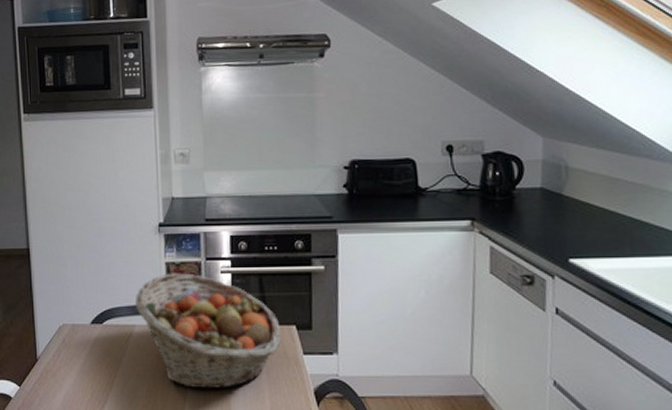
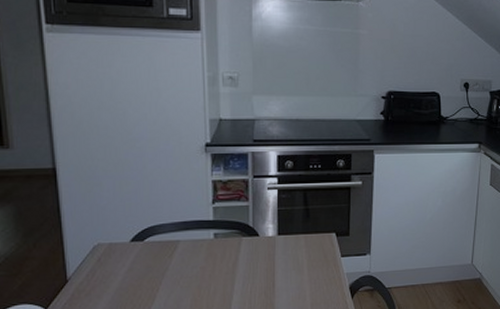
fruit basket: present [136,273,281,389] -> none [180,190,322,294]

